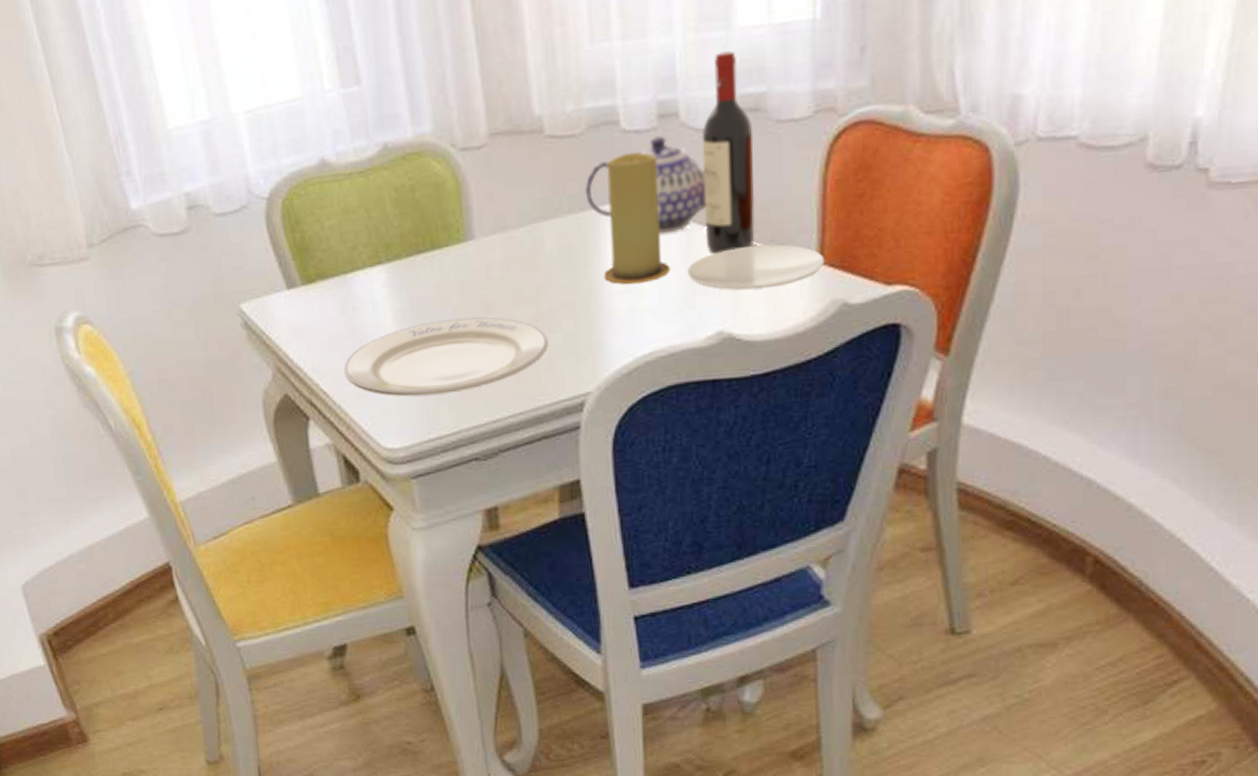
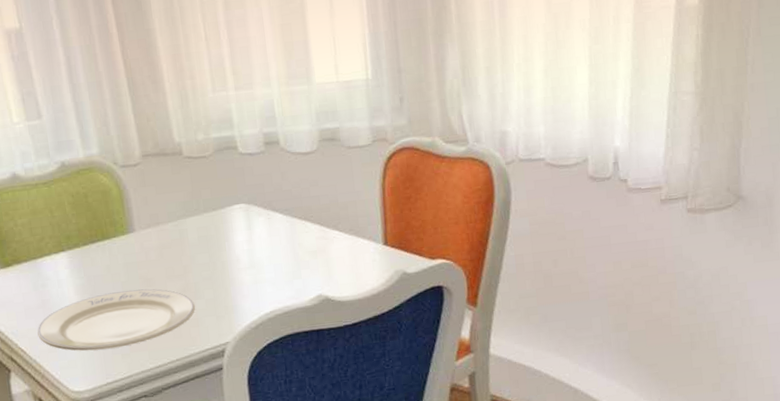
teapot: present [585,135,706,235] -> none [215,156,303,227]
candle: present [605,151,670,284] -> none [230,168,281,263]
plate: present [687,244,825,291] -> none [293,232,388,266]
wine bottle: present [701,51,756,253] -> none [296,99,339,240]

